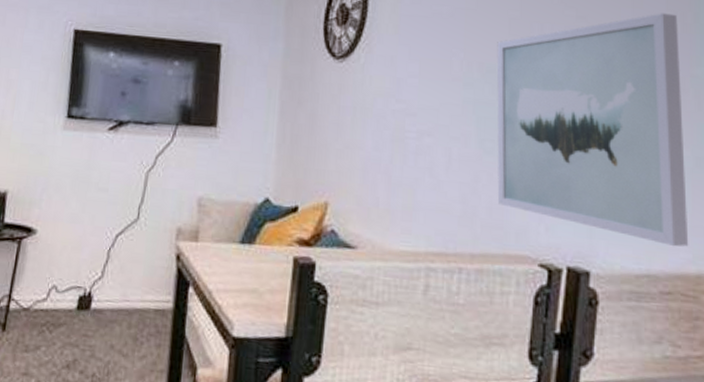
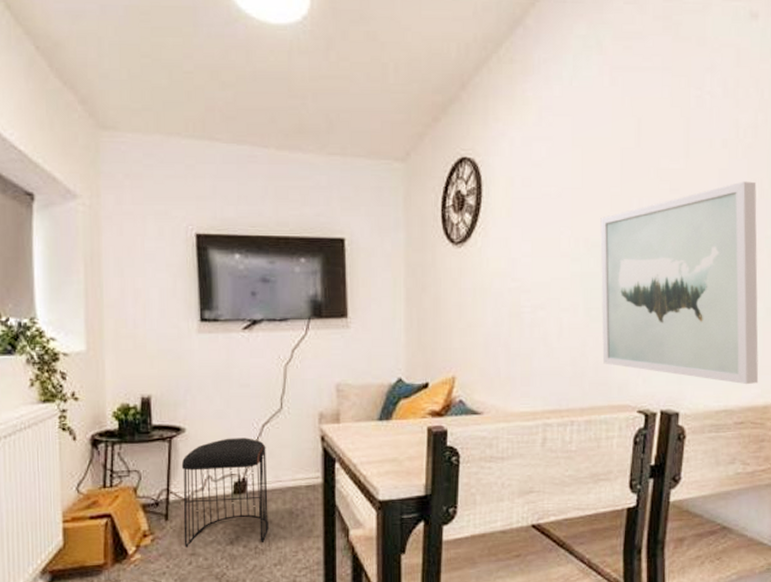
stool: none [17,245,117,370] -> present [181,438,268,547]

